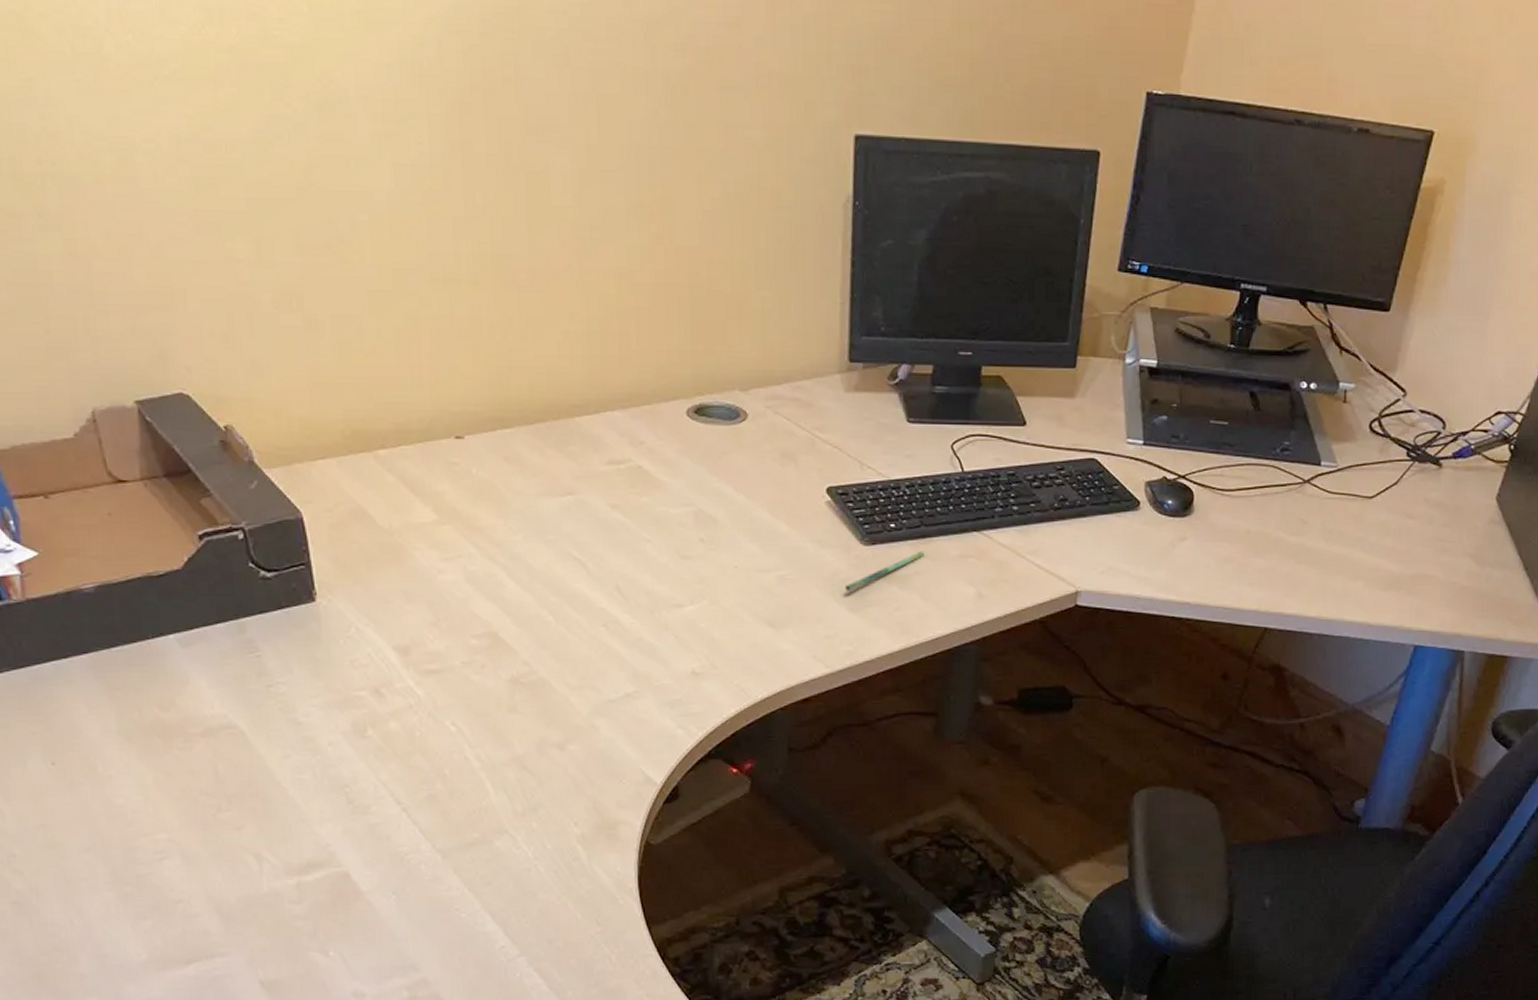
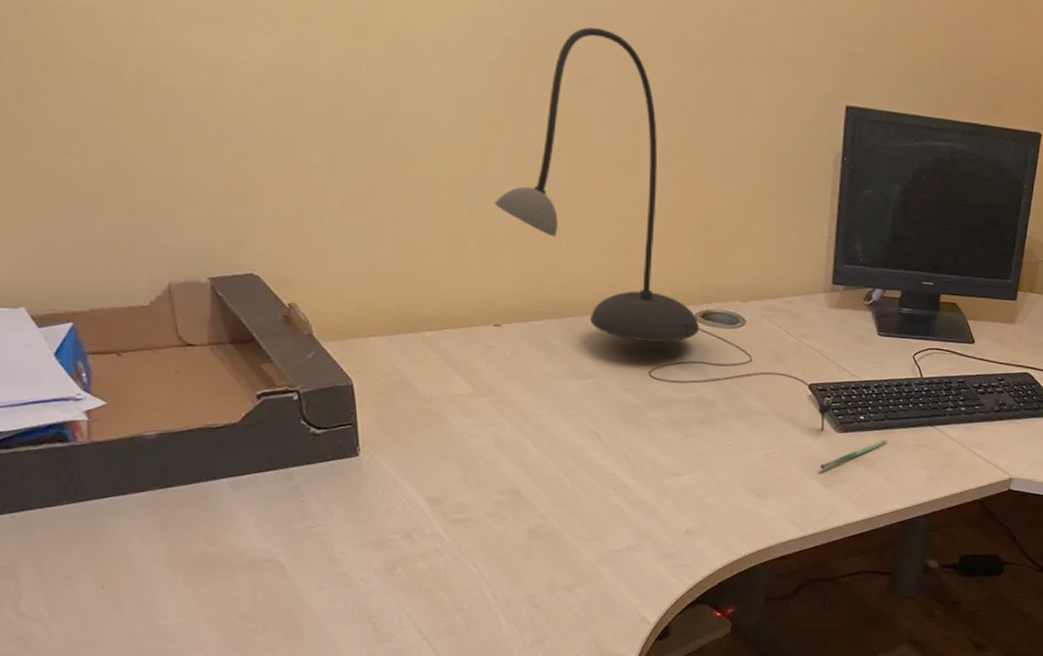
desk lamp: none [446,61,857,545] -> present [495,27,833,431]

